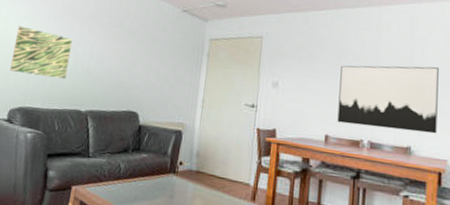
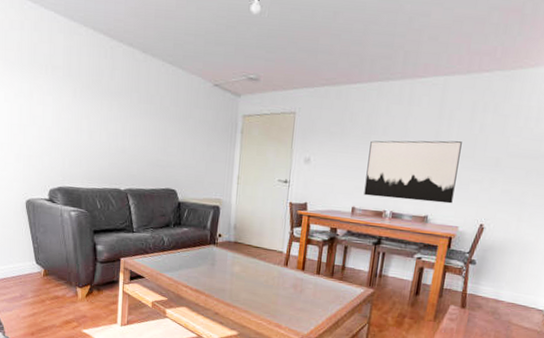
wall art: present [10,26,73,80] -> none [43,103,103,159]

